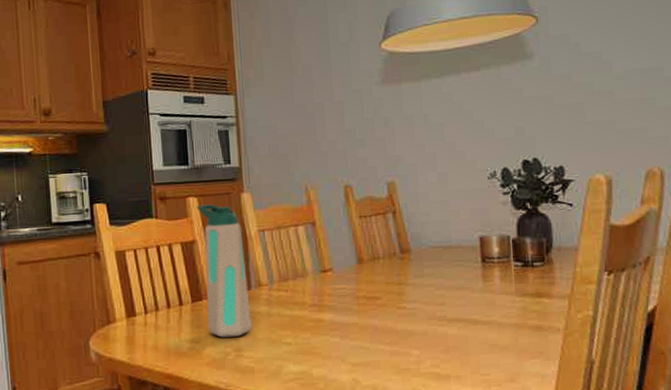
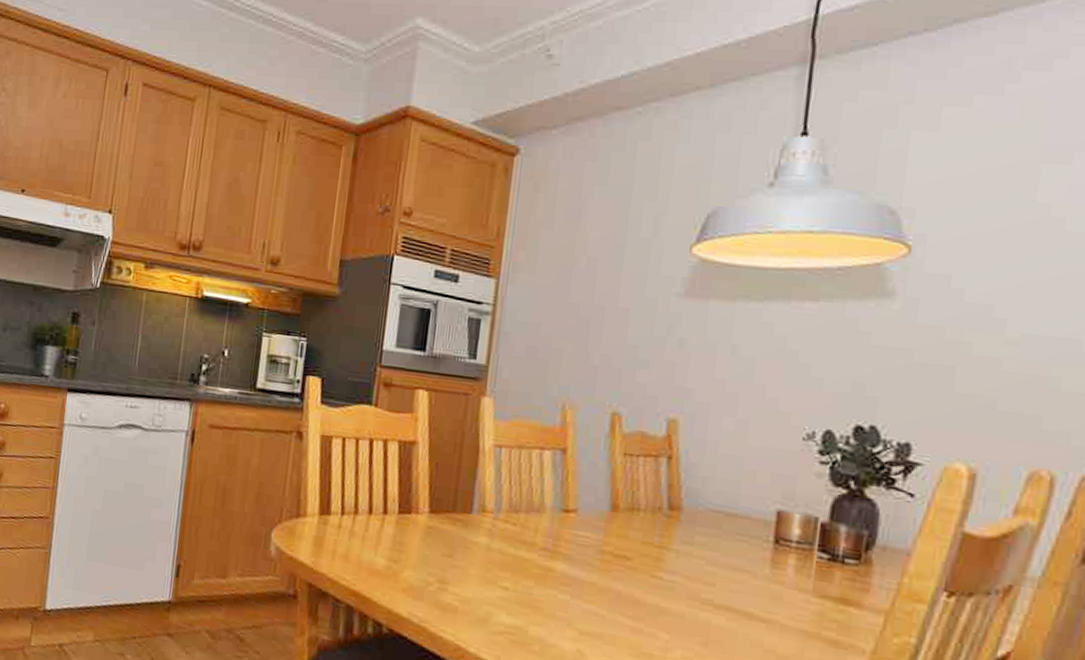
water bottle: present [197,204,252,338] -> none [411,401,475,566]

